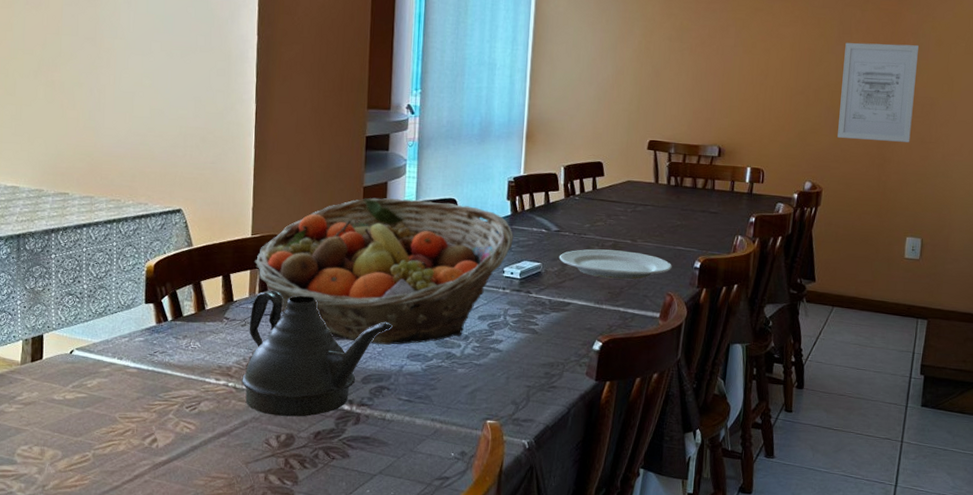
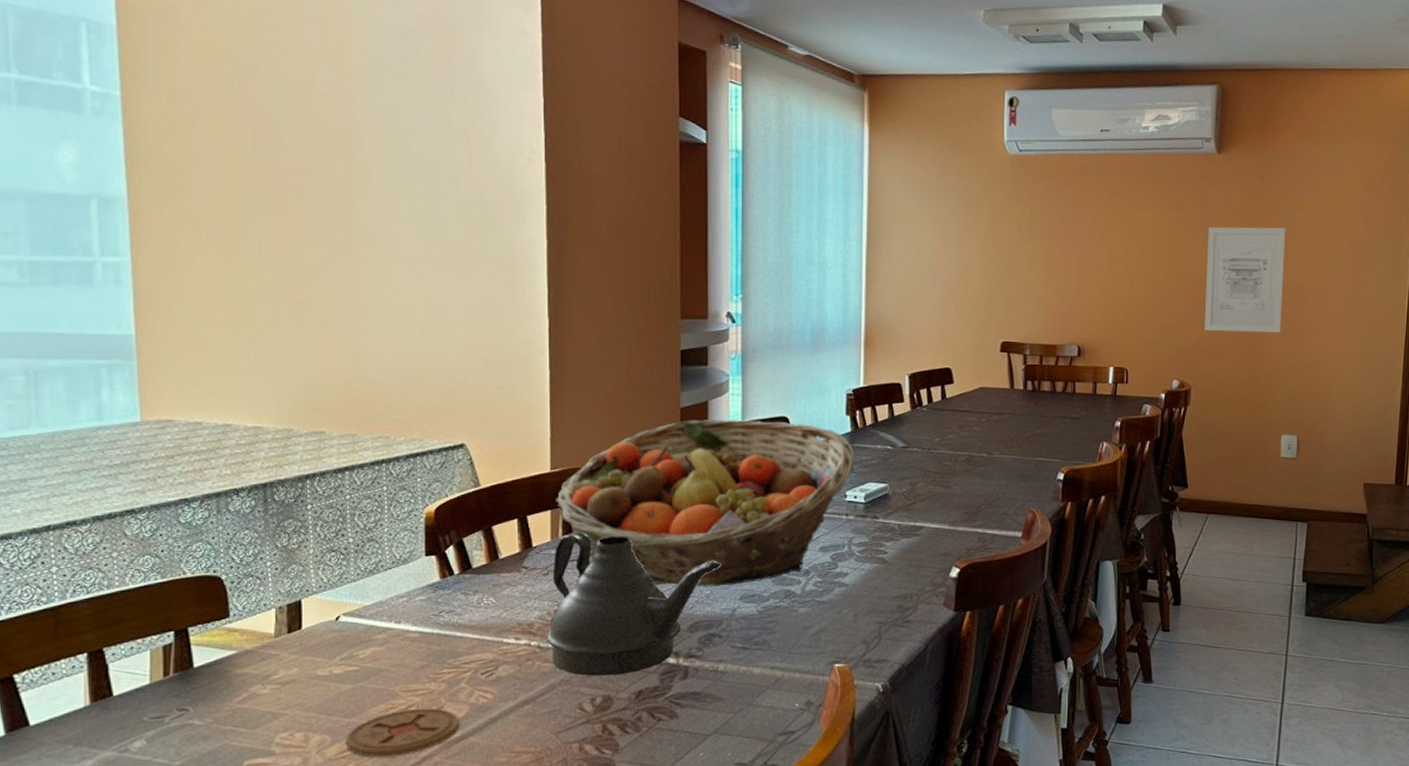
coaster: none [73,433,167,473] -> present [345,708,460,758]
plate: present [558,249,672,280] -> none [907,465,1033,497]

